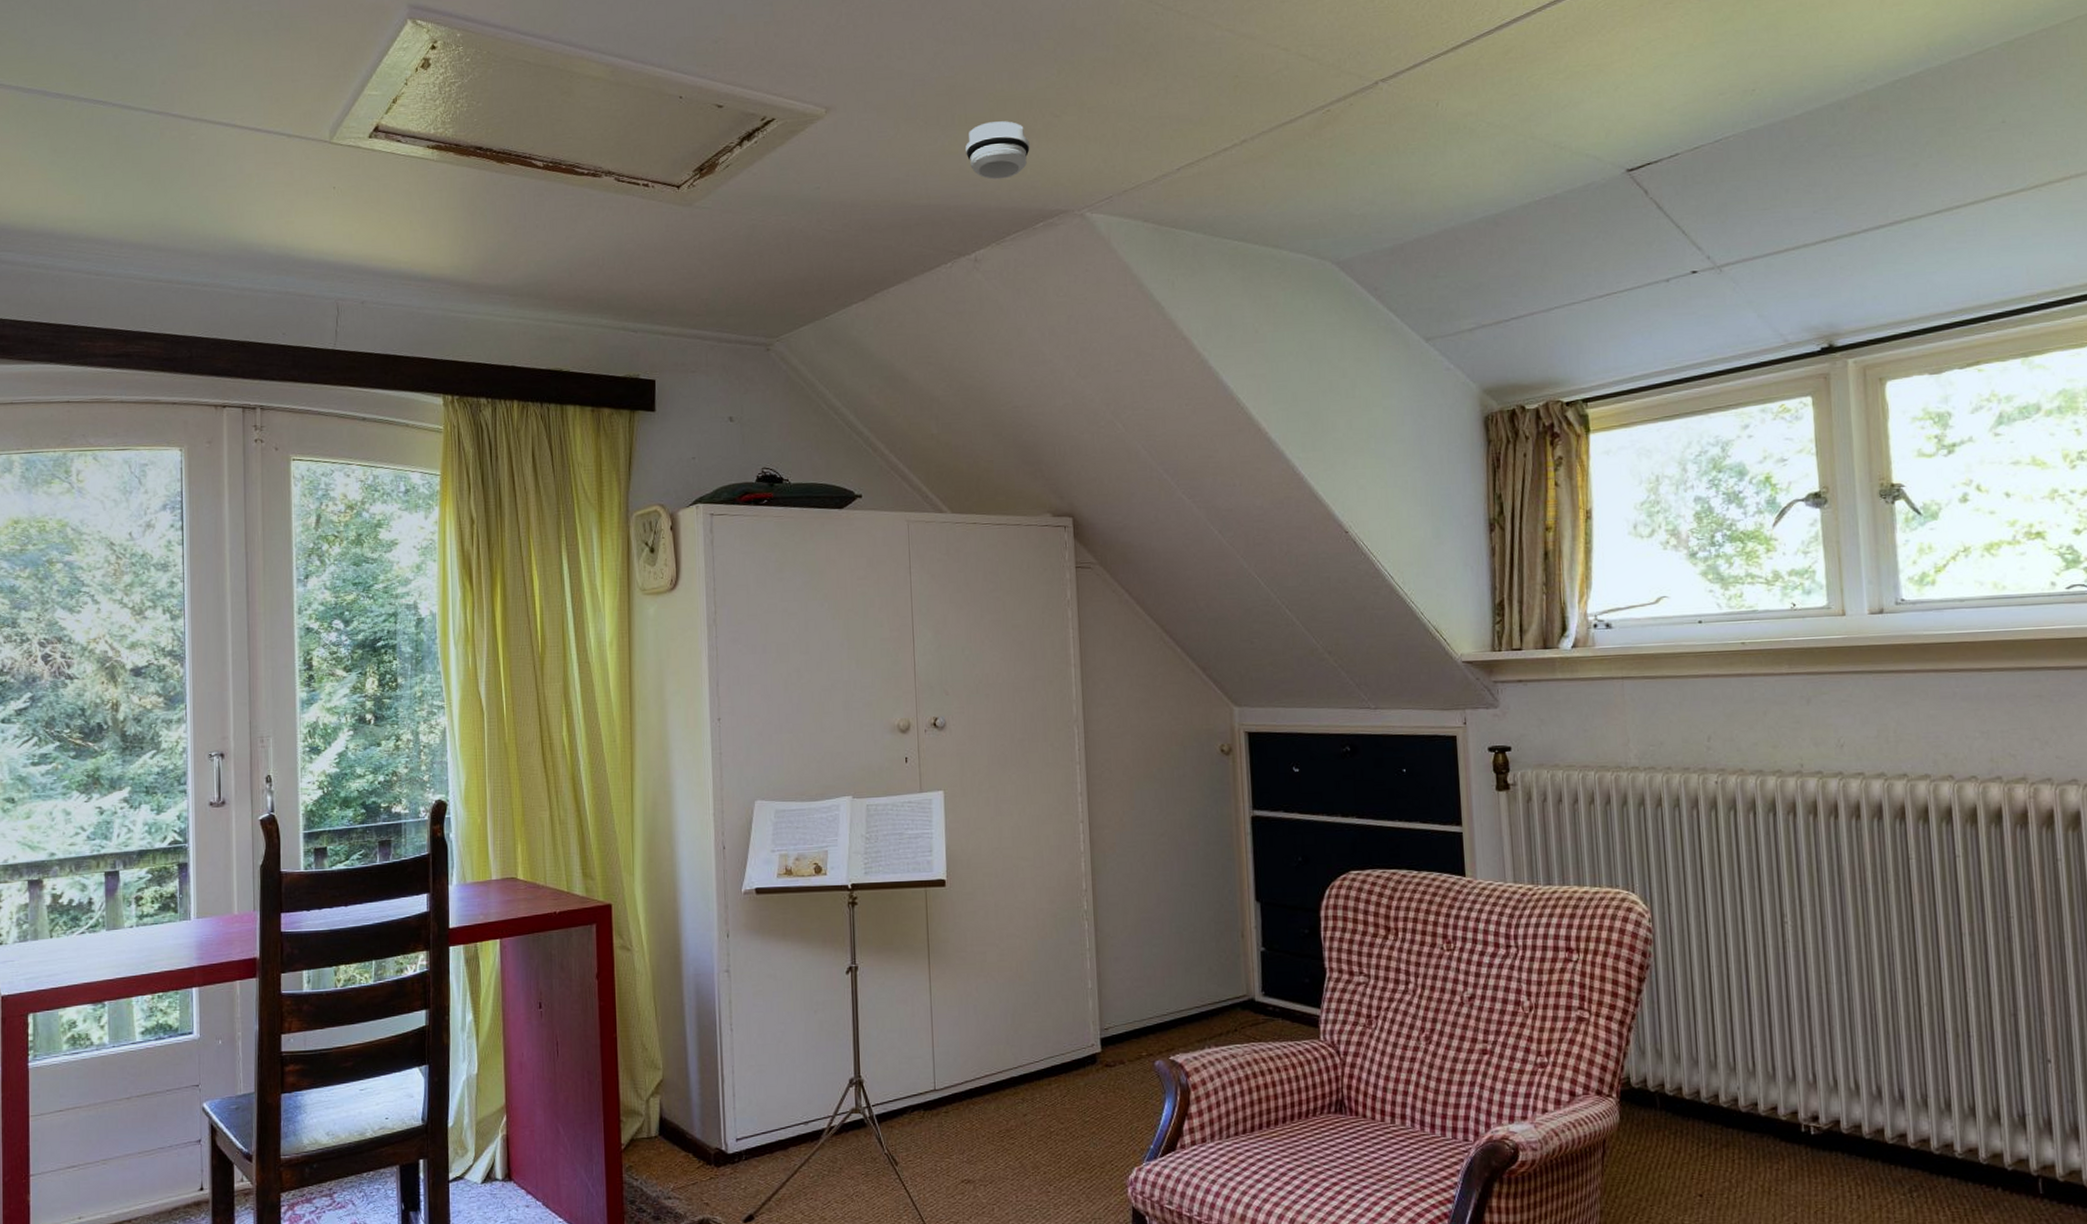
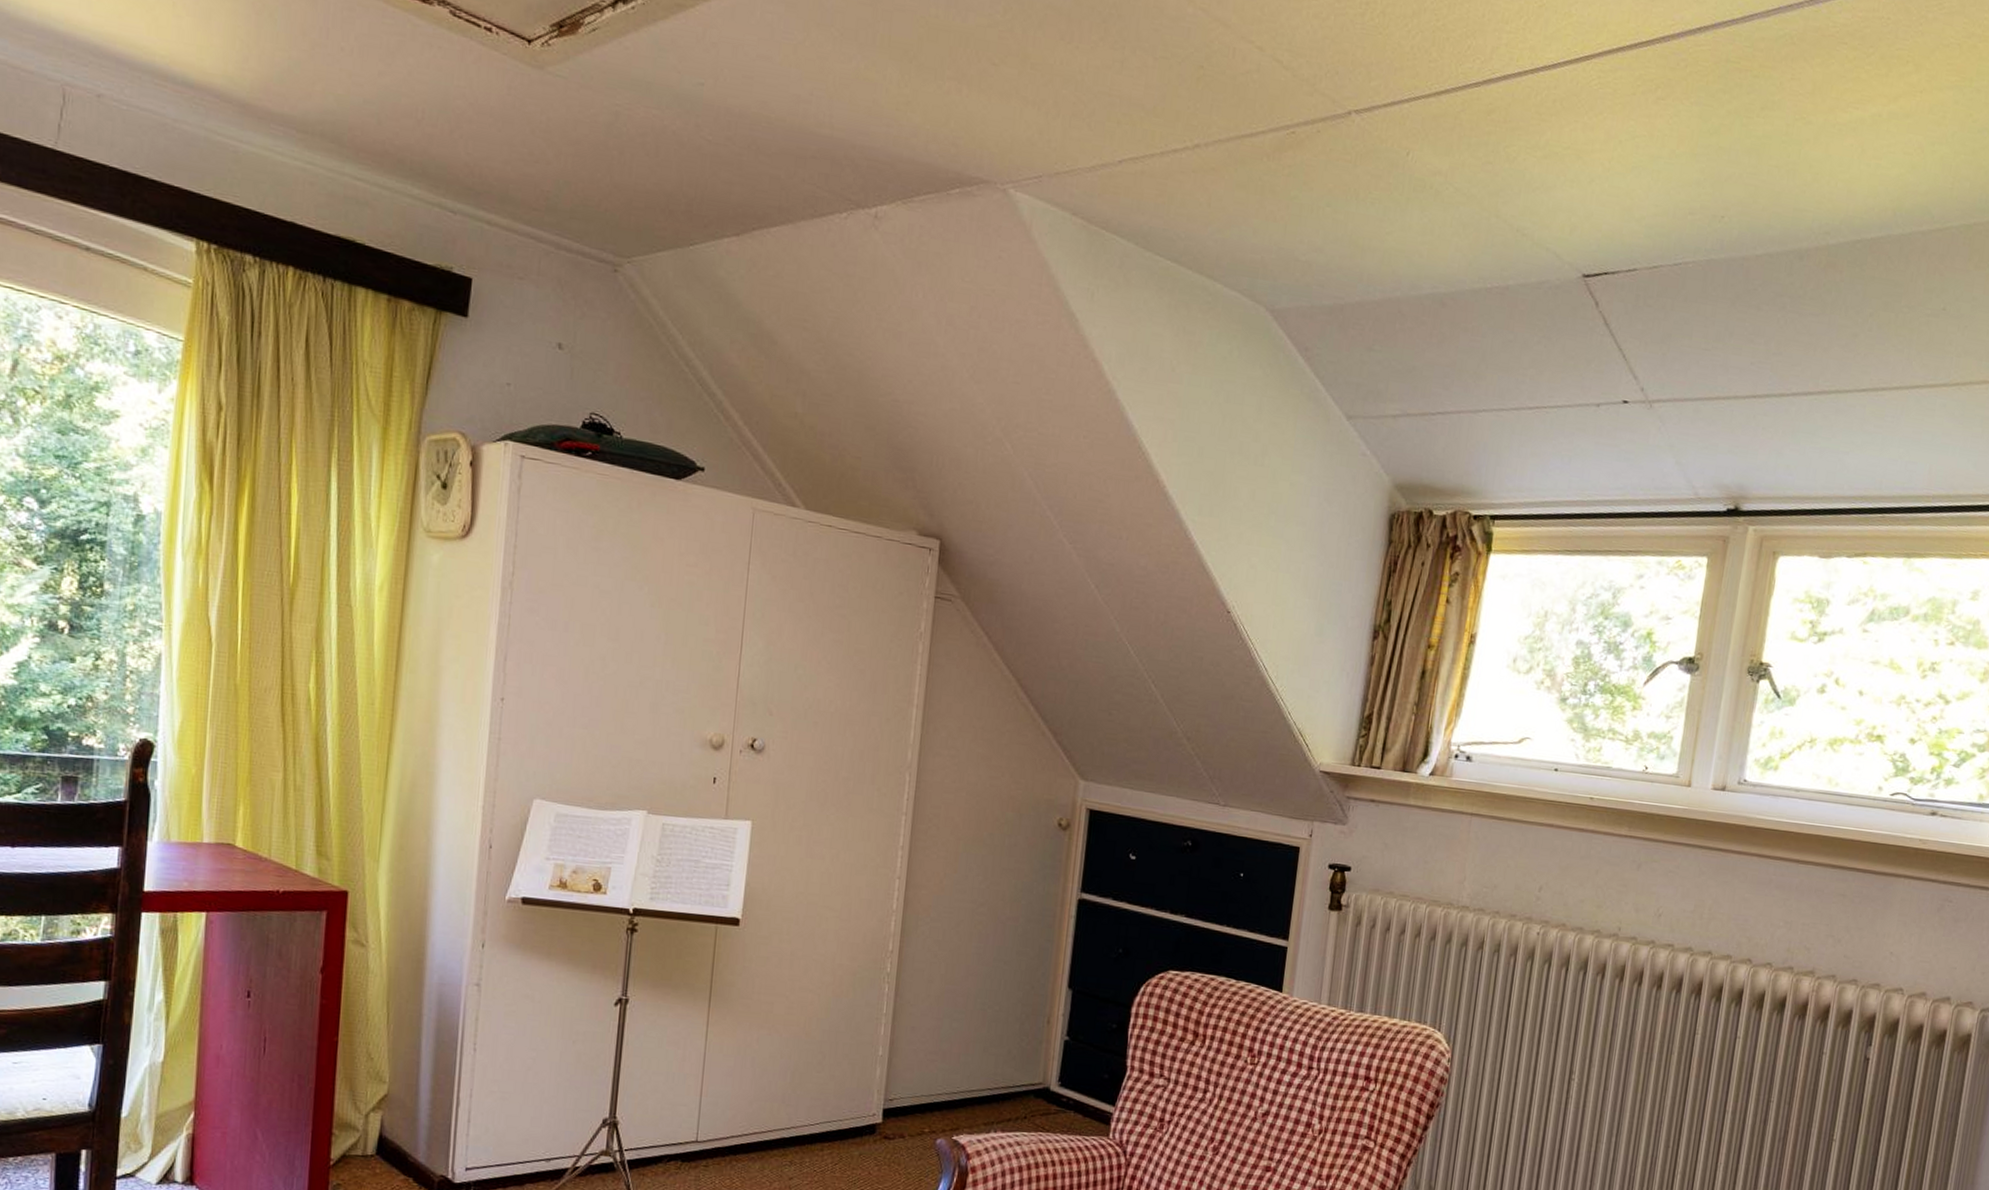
smoke detector: present [966,121,1030,180] -> none [883,51,959,126]

